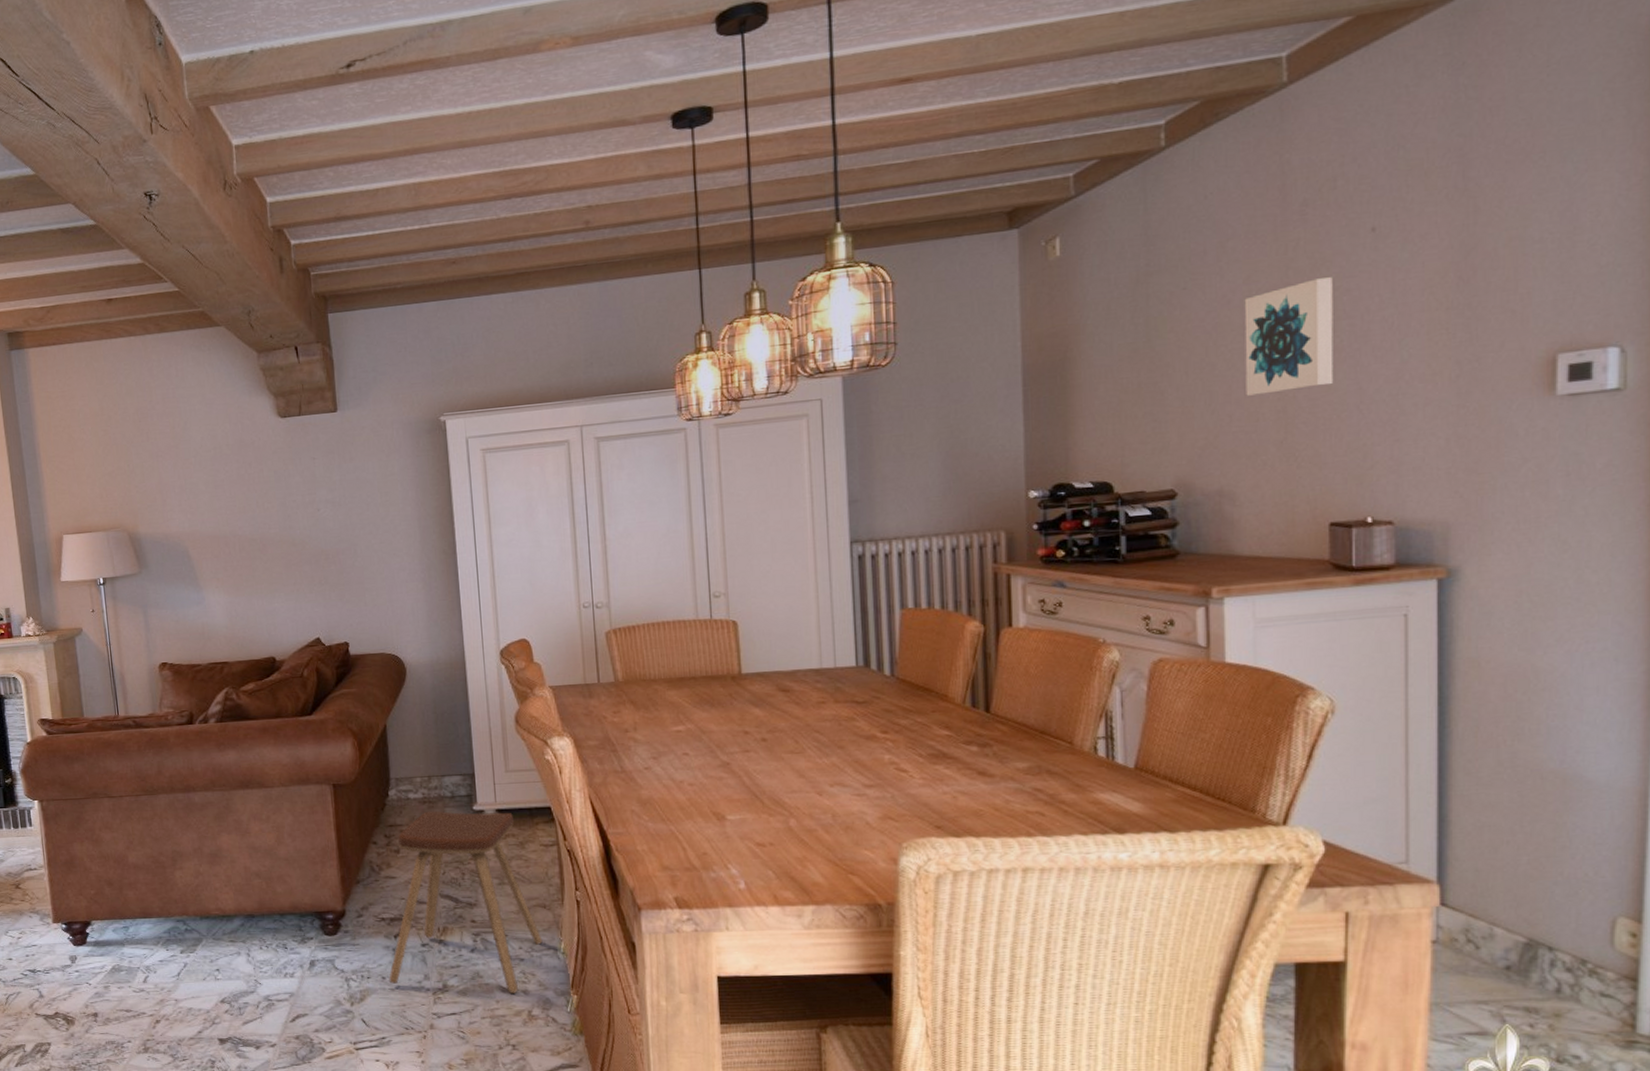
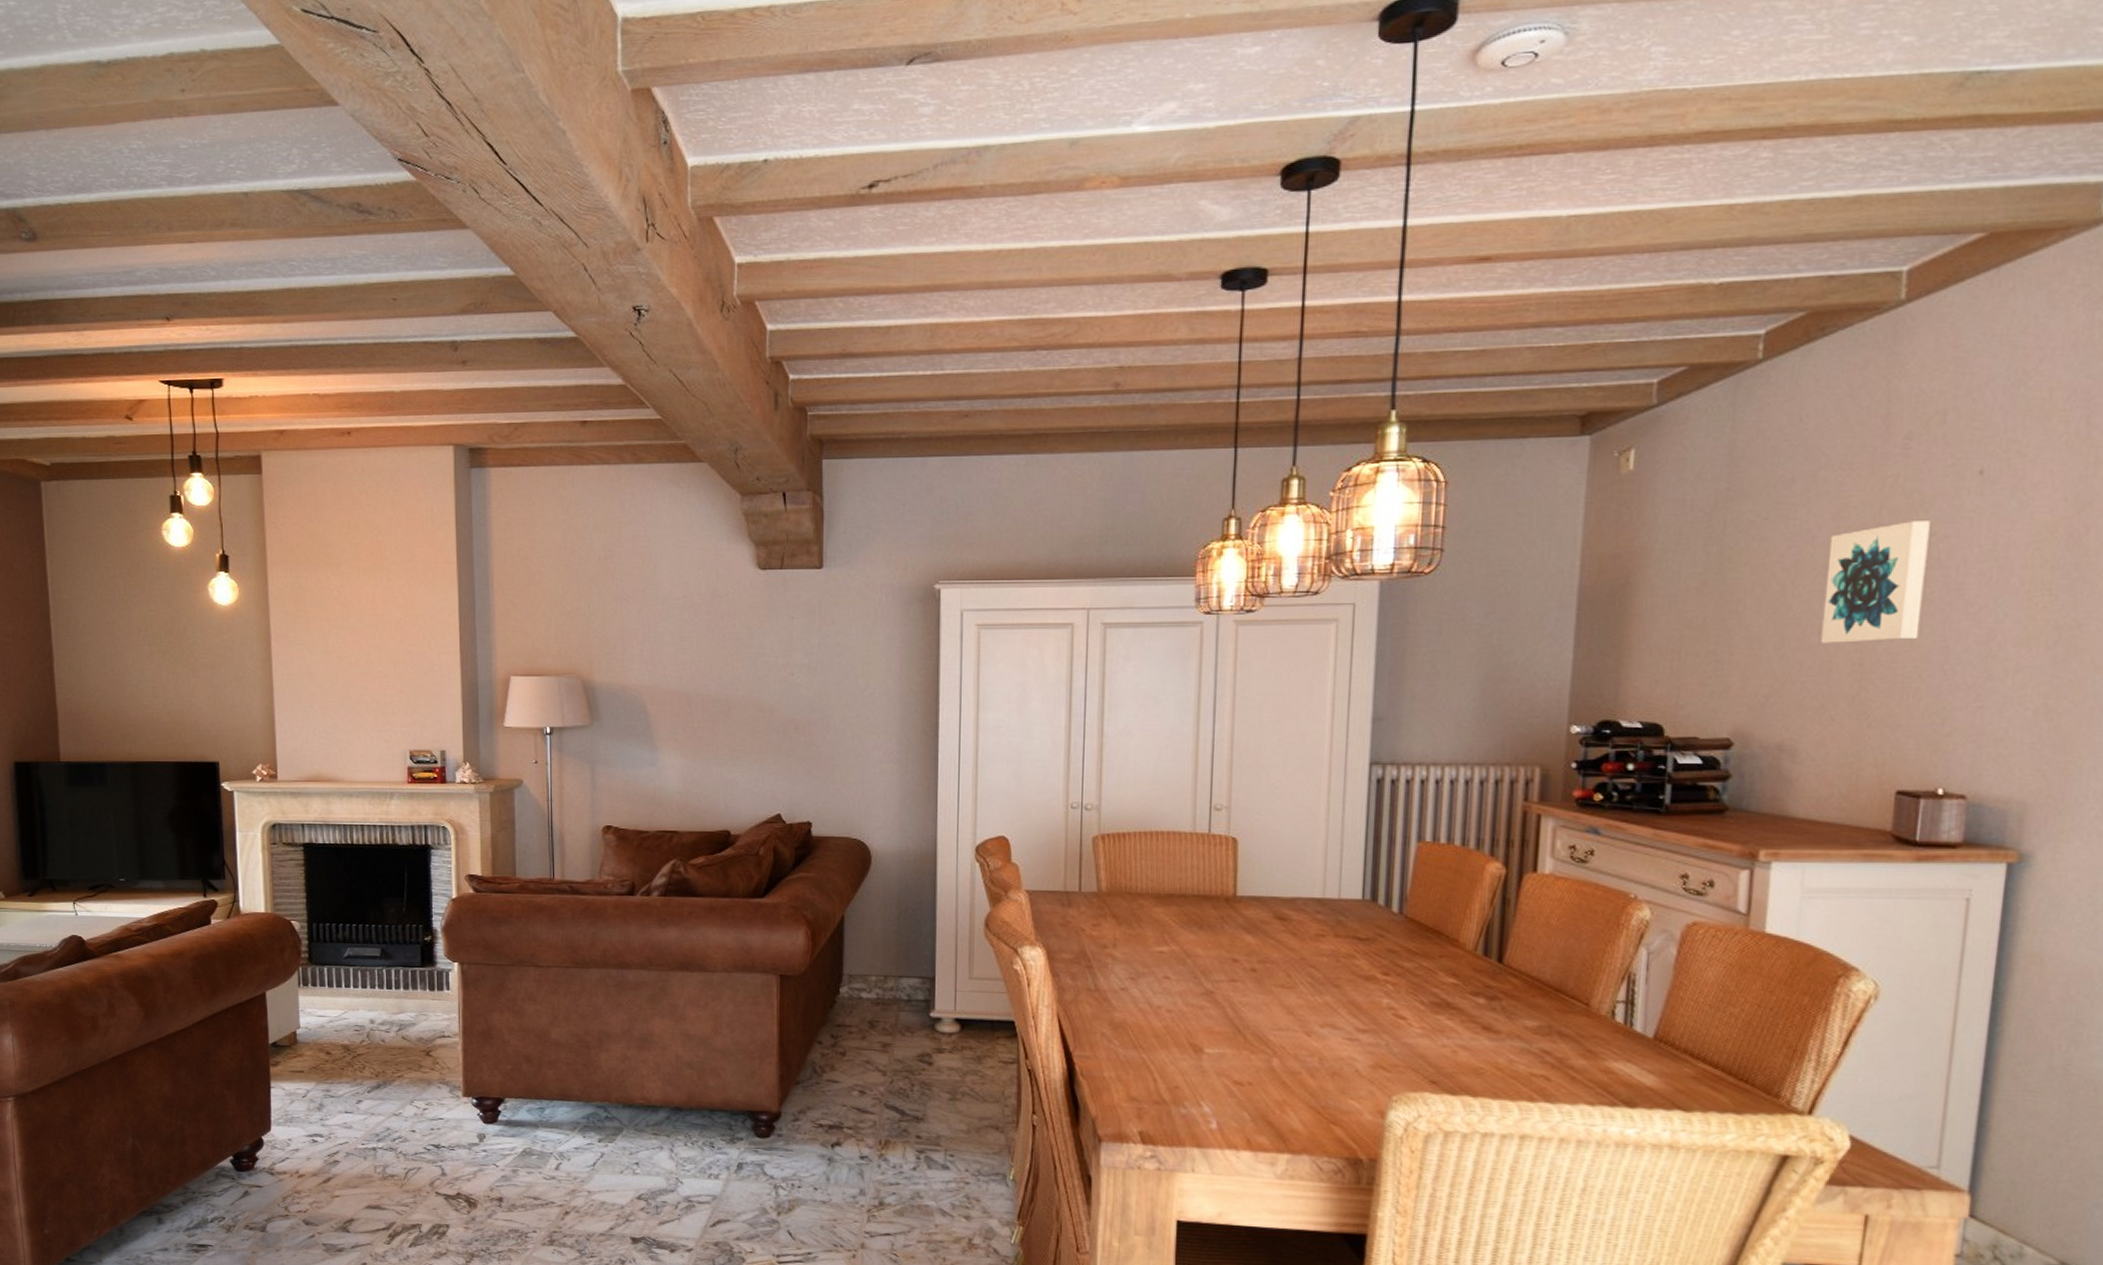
music stool: present [389,810,543,993] -> none [821,1013,992,1219]

